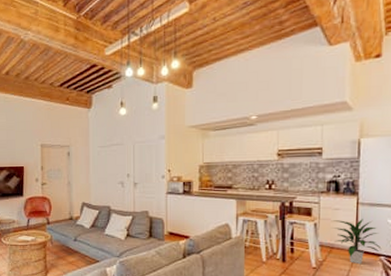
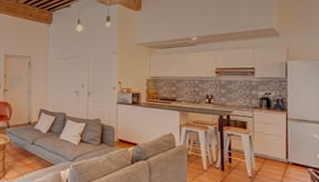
indoor plant: present [333,219,382,265] -> none [266,133,310,176]

